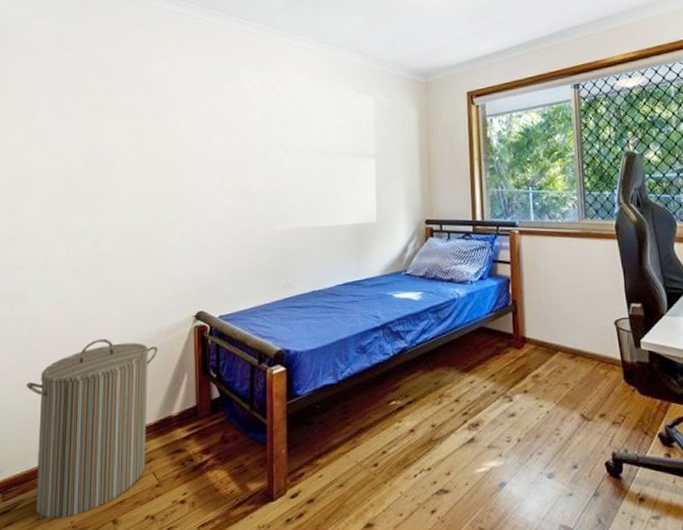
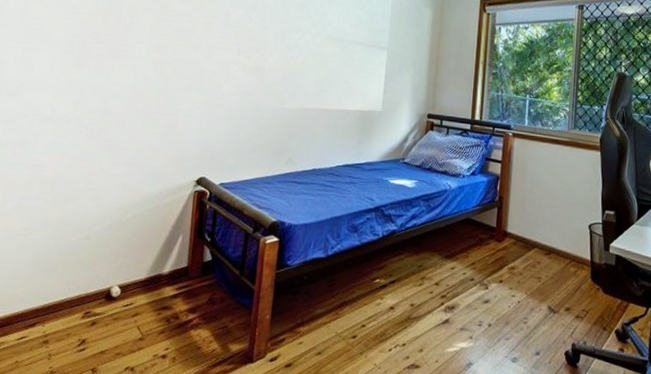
laundry hamper: present [26,338,158,518] -> none [14,193,156,363]

